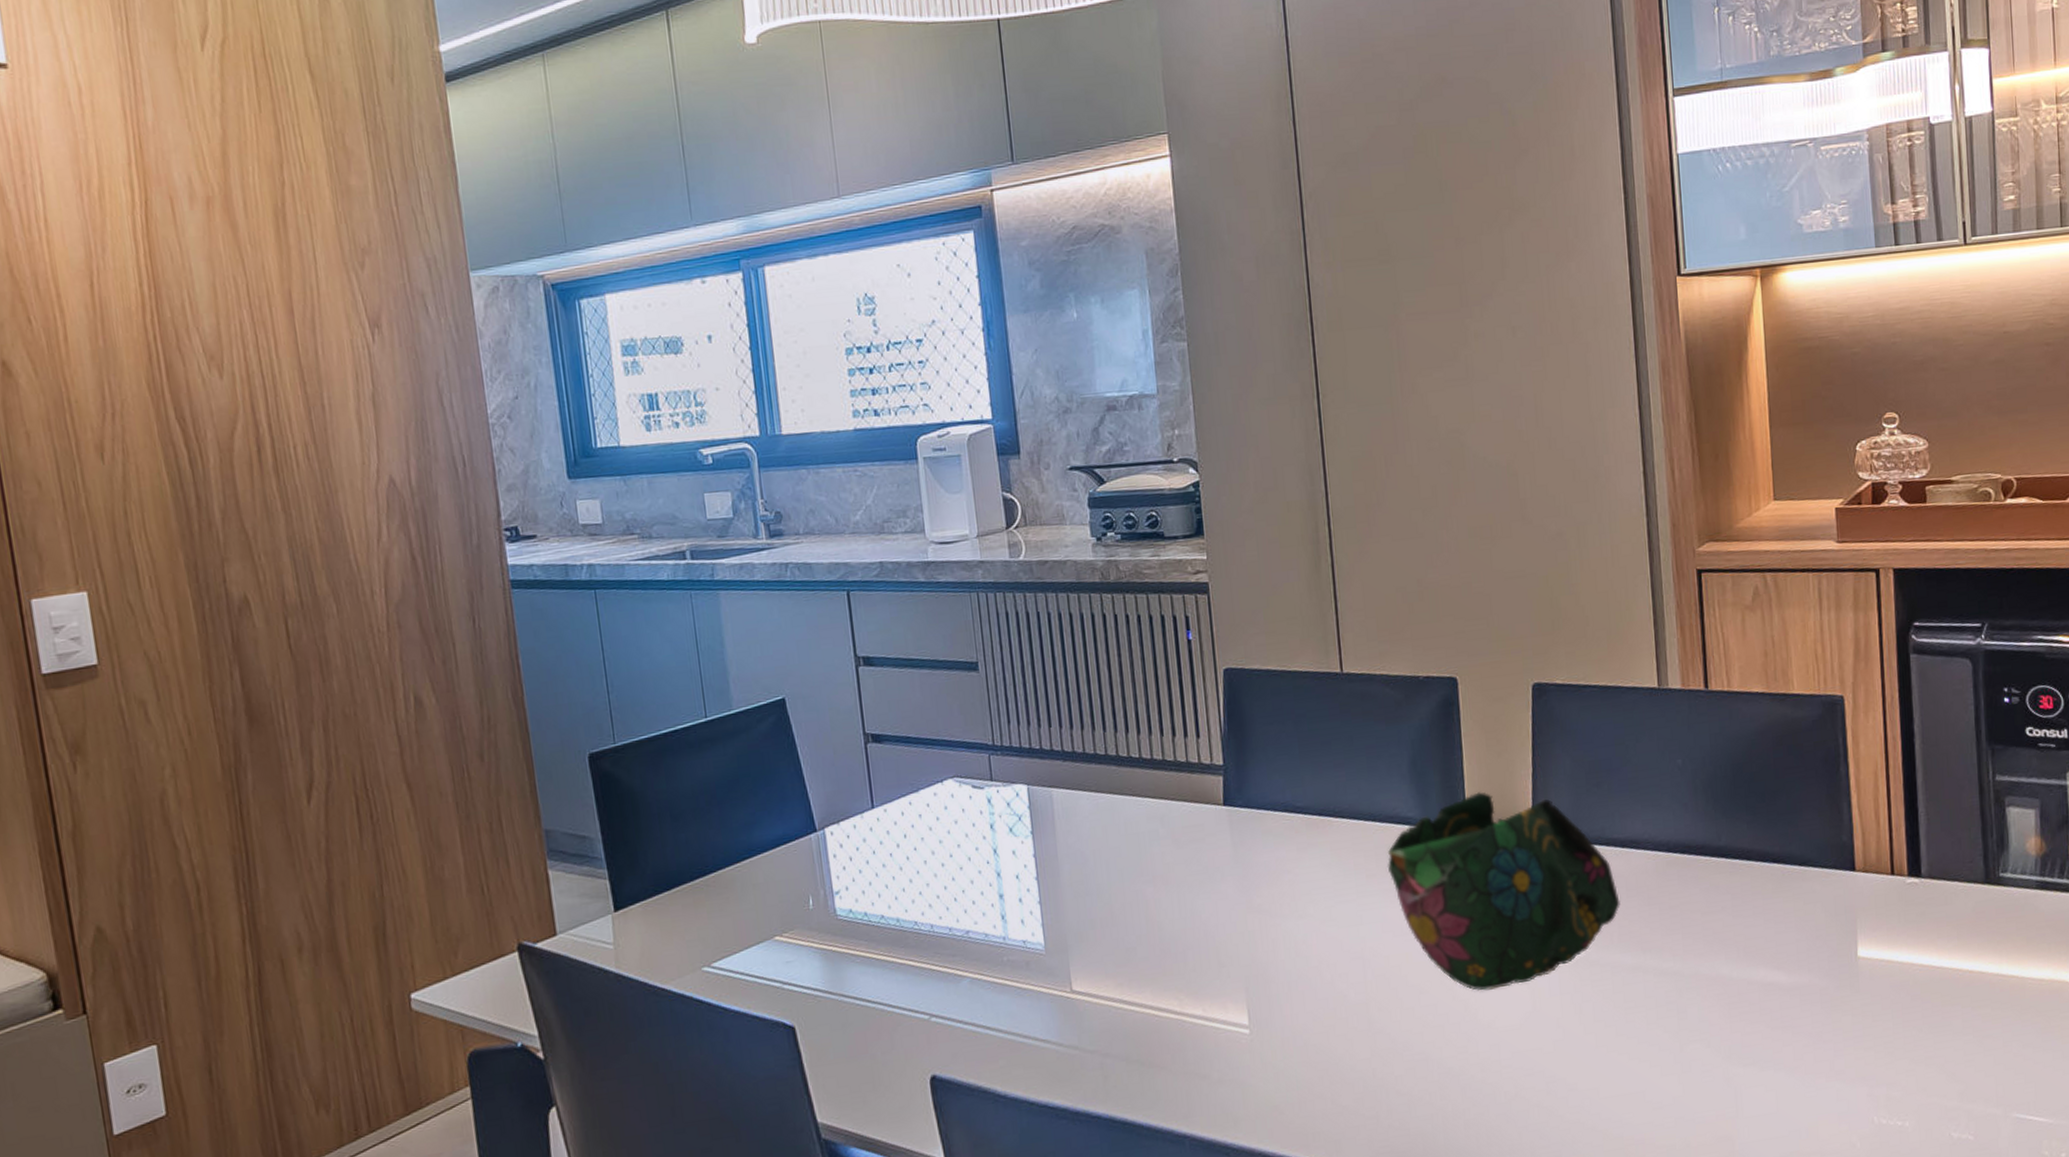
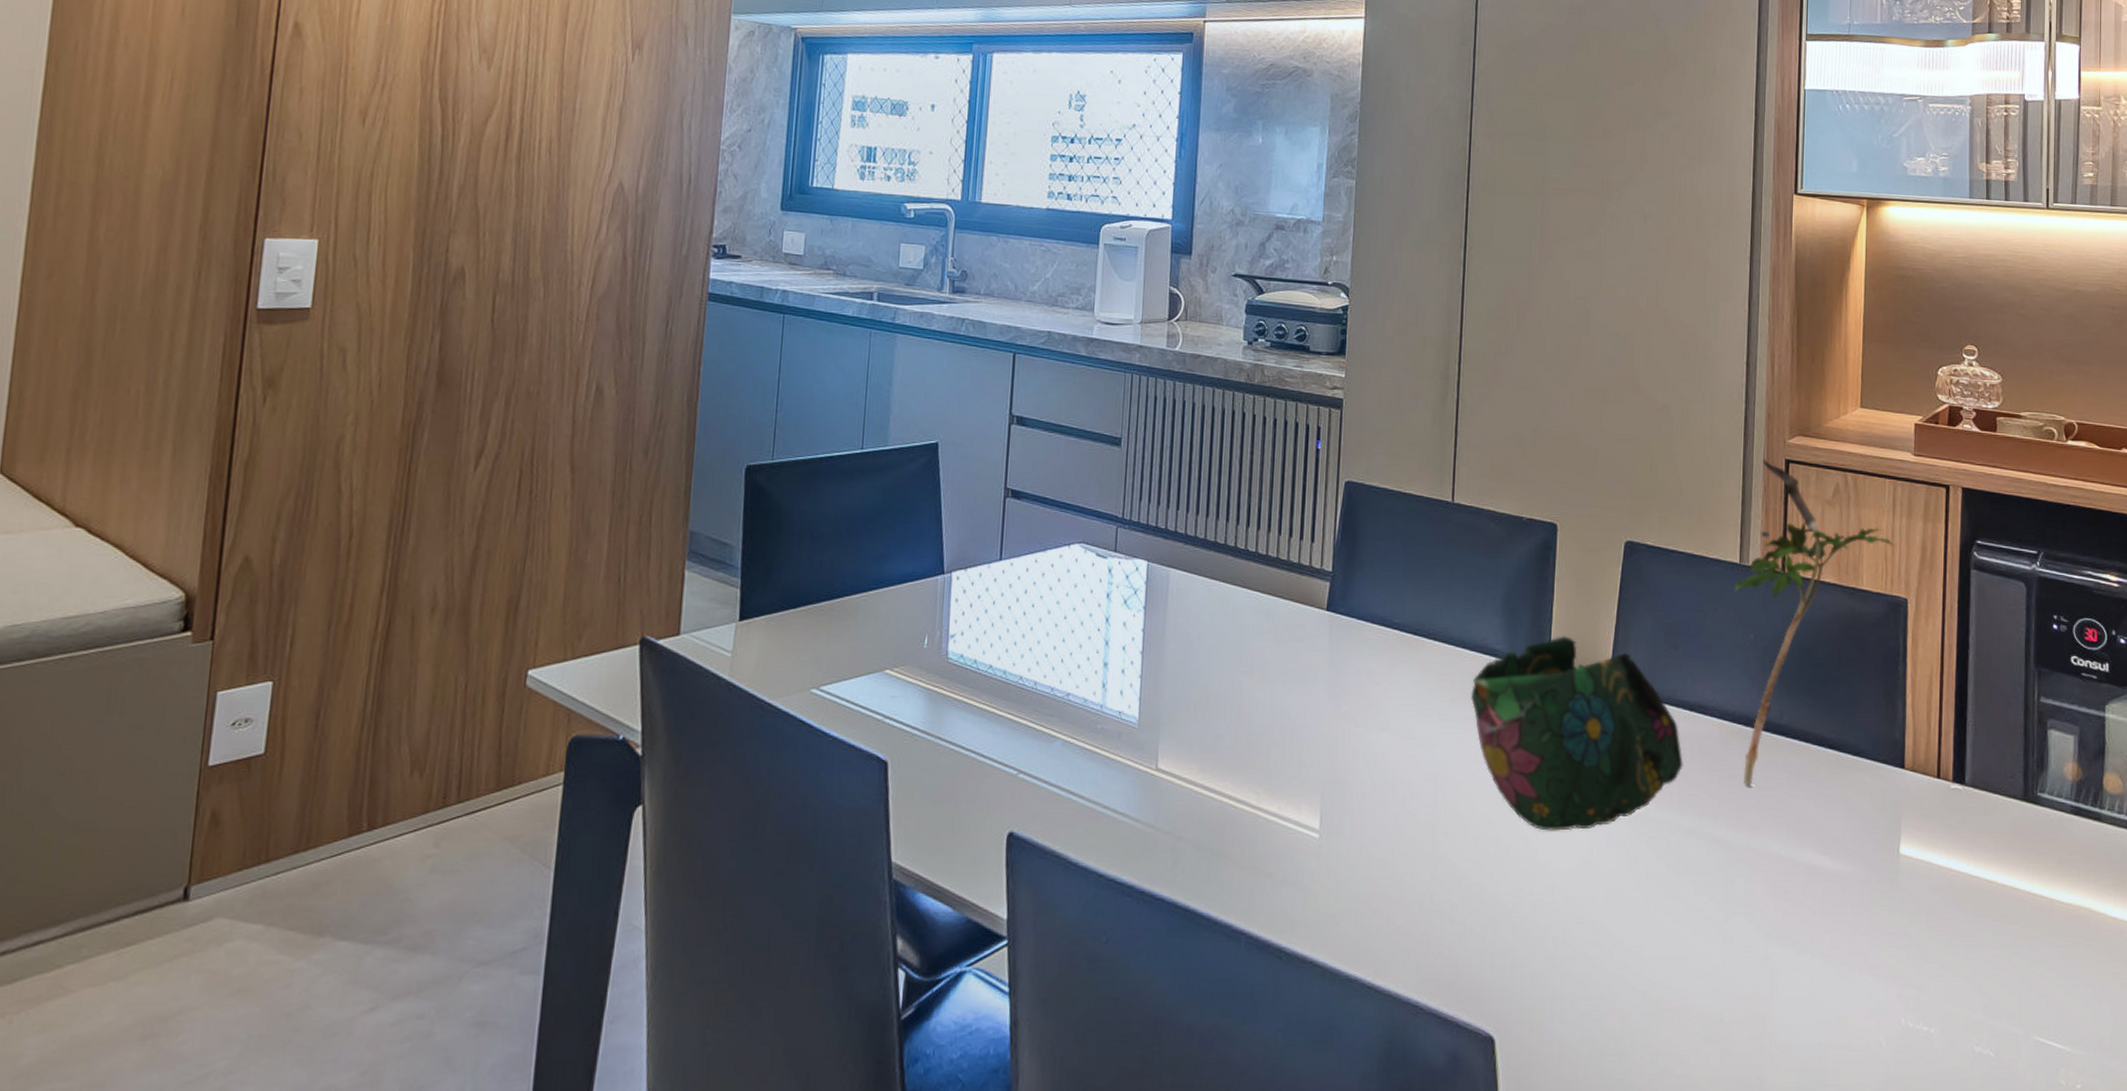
flower: none [1655,571,1825,914] -> present [1734,458,1895,786]

